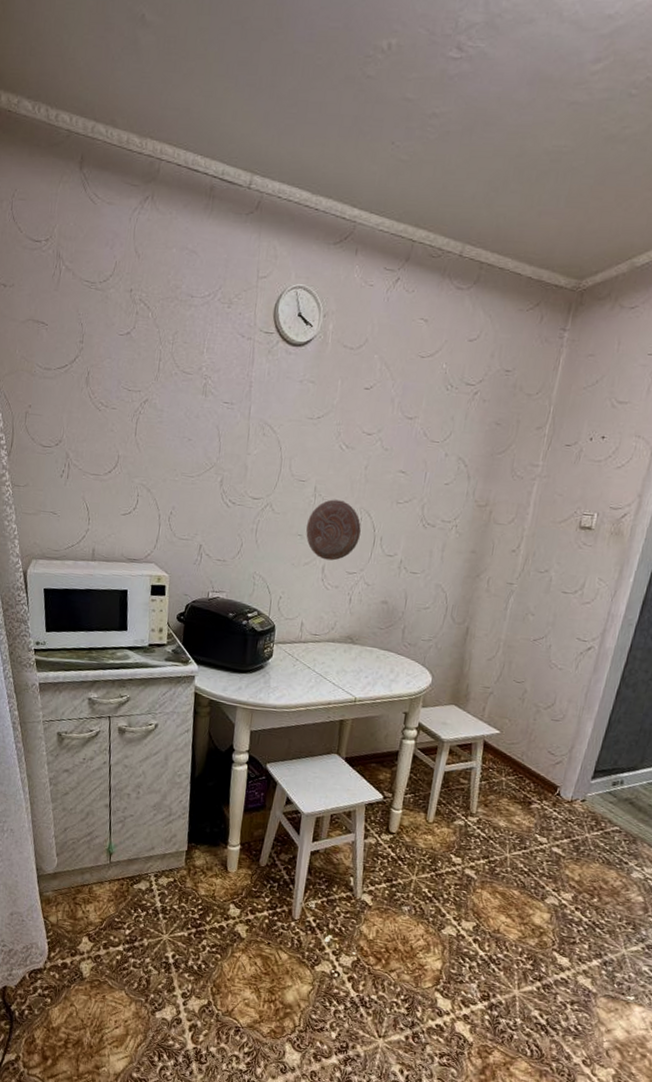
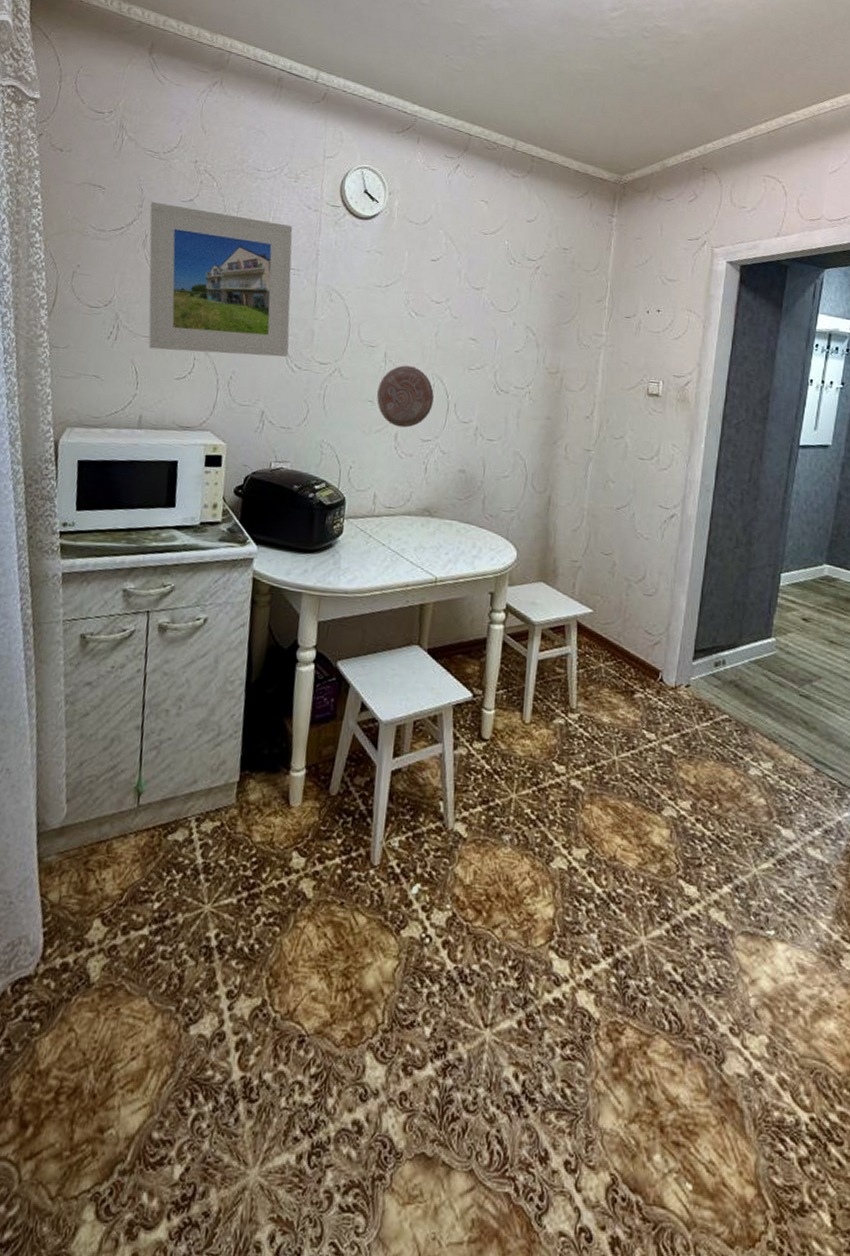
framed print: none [89,336,227,493] -> present [148,201,293,357]

